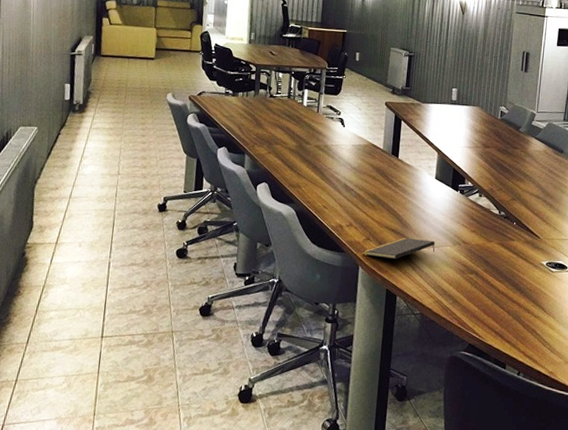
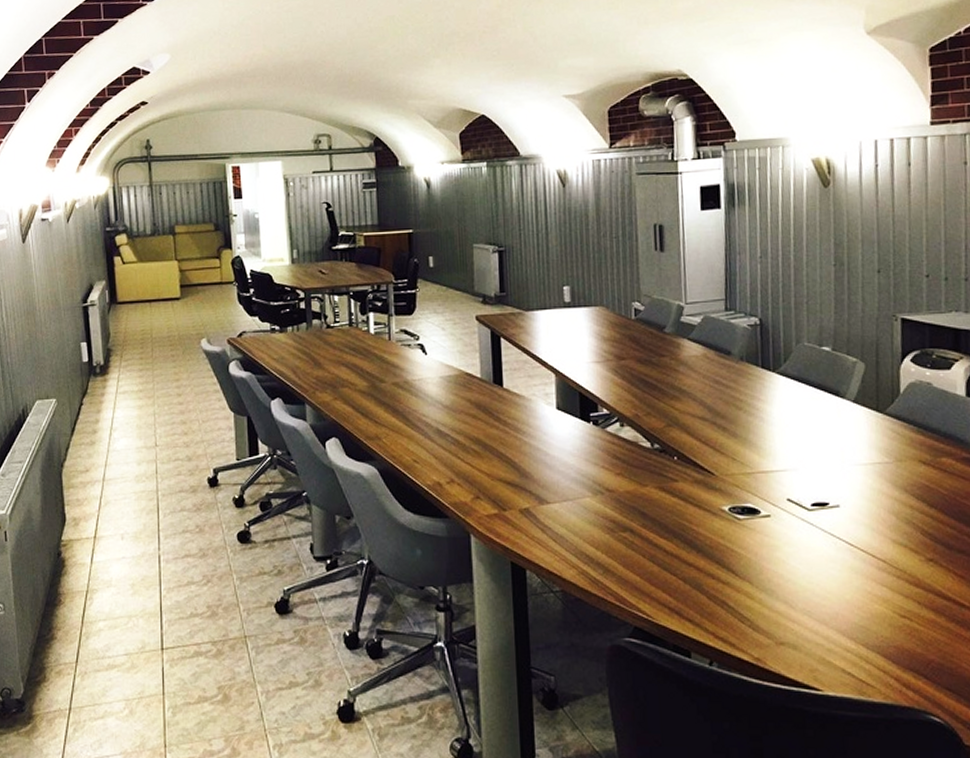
notepad: present [362,237,435,260] -> none [471,491,570,522]

